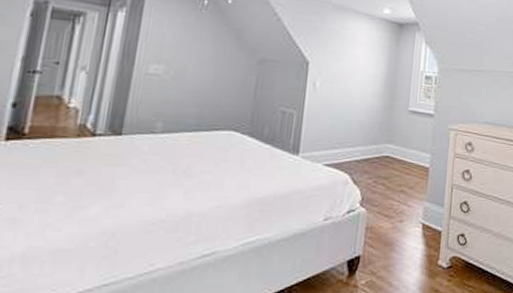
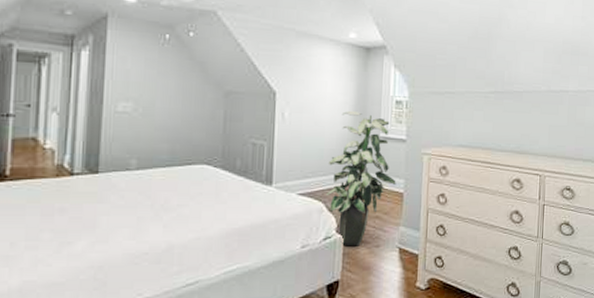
indoor plant: none [352,83,423,221] -> present [326,110,396,246]

